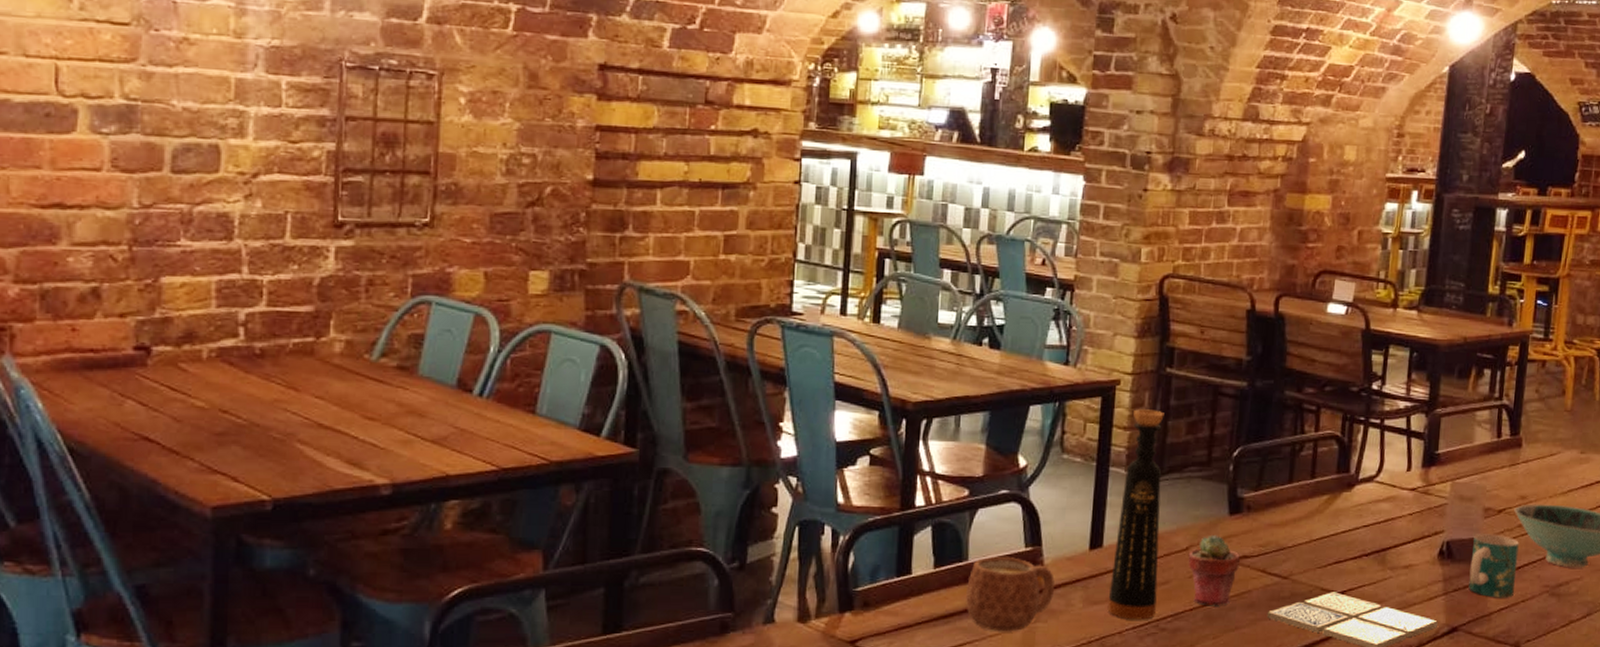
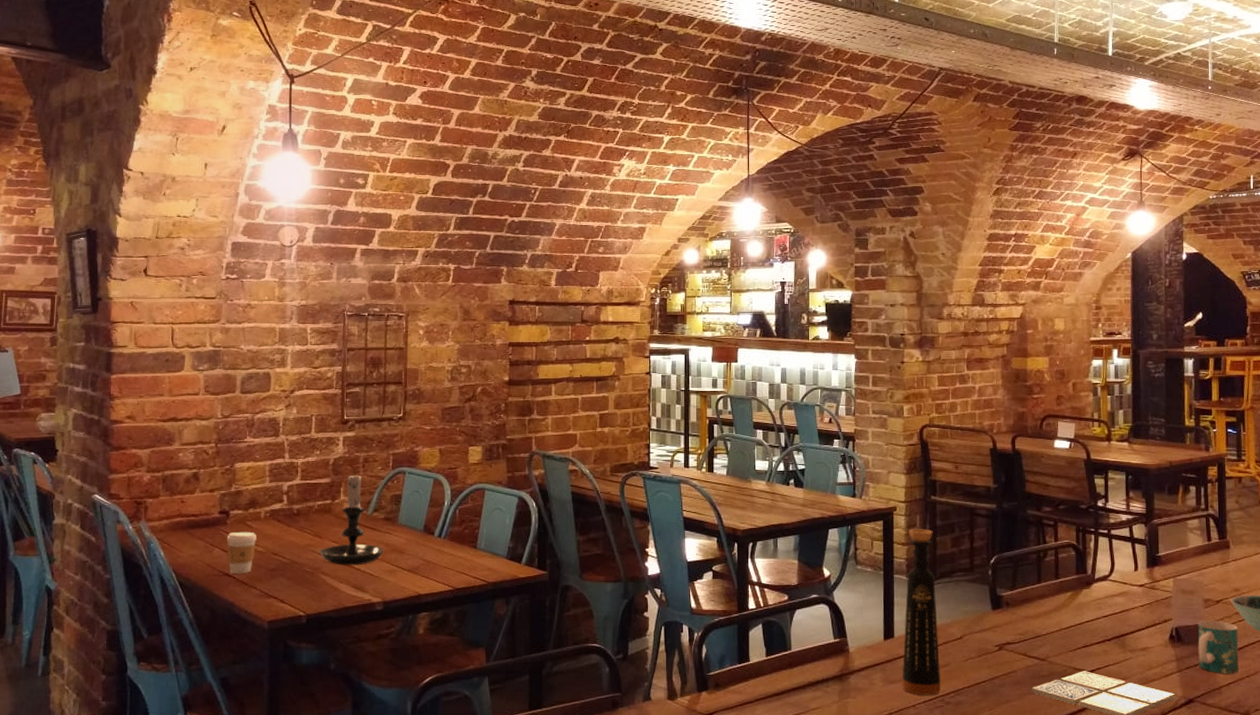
coffee cup: none [146,377,195,439] -> present [226,531,257,574]
candle holder: none [291,294,395,432] -> present [317,469,384,566]
mug: present [966,557,1055,631] -> none [792,647,859,705]
potted succulent: present [1188,534,1240,605] -> none [962,626,1004,683]

